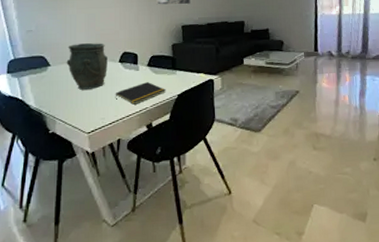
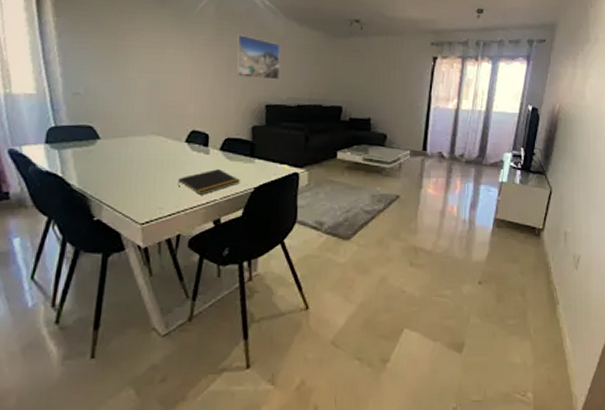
vase: present [66,43,107,90] -> none [120,115,172,172]

